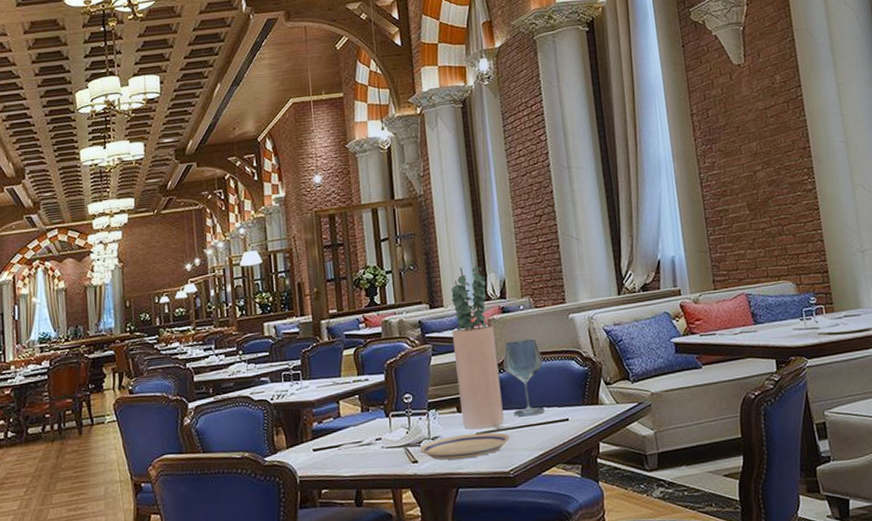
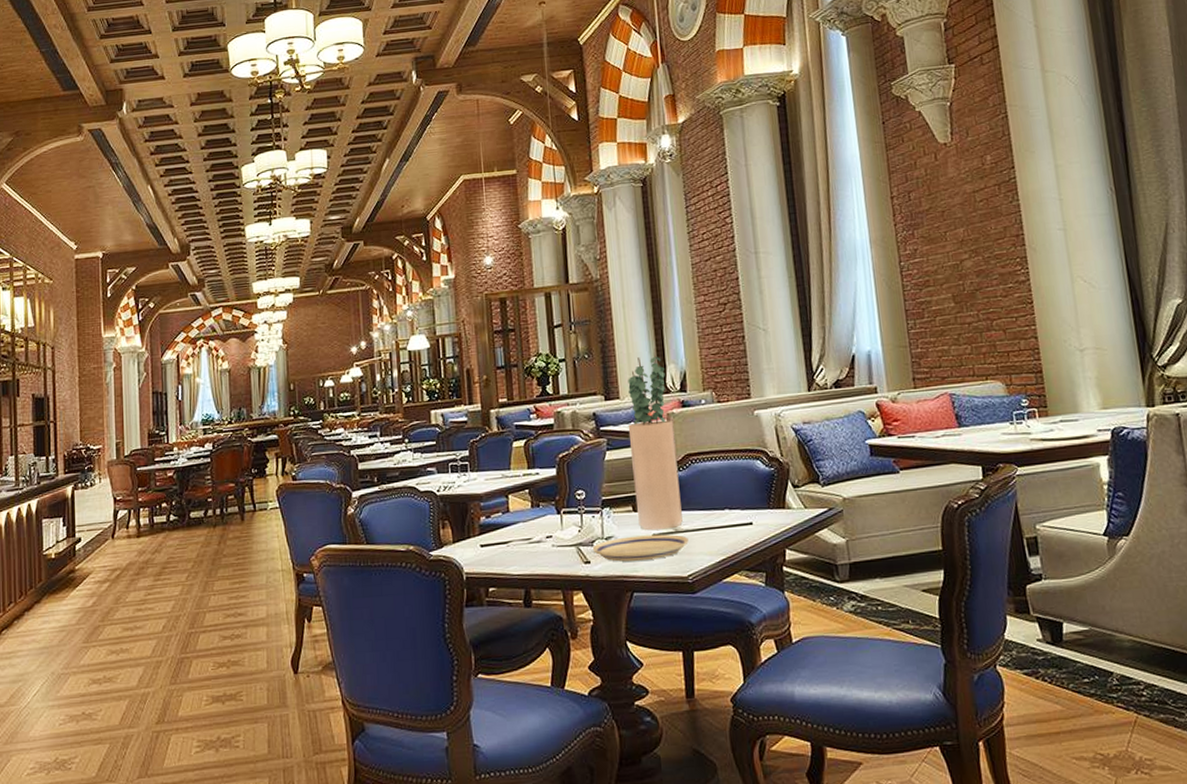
wine glass: present [503,339,545,417] -> none [682,435,727,519]

